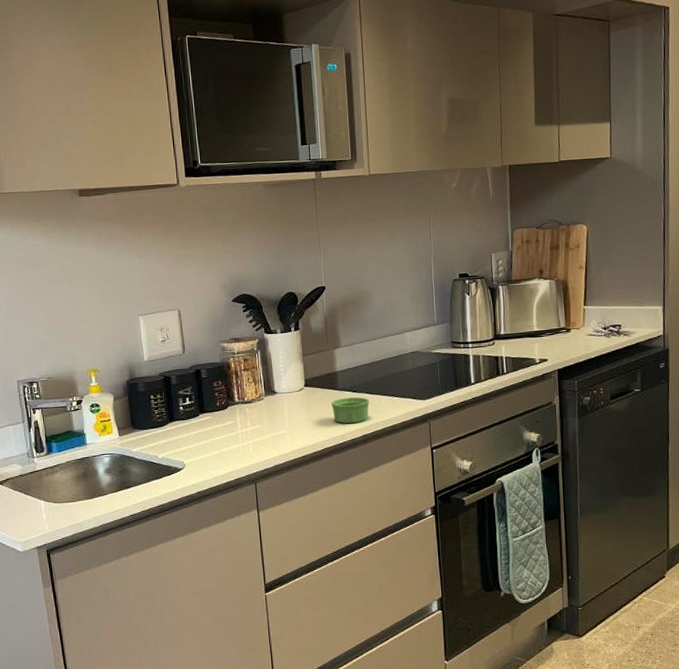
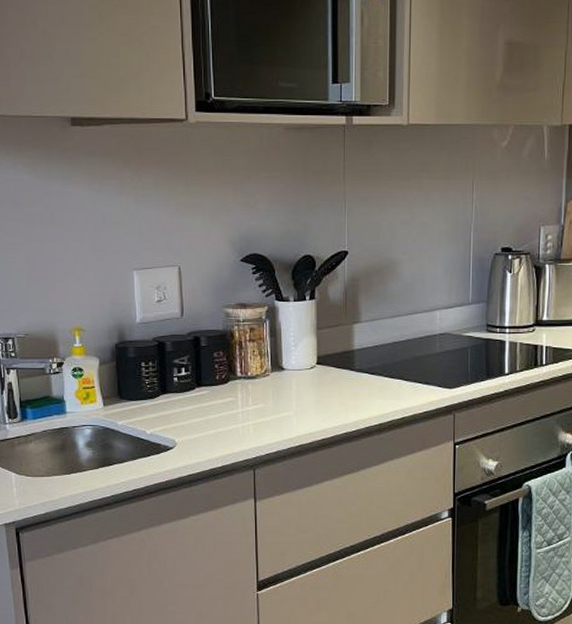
ramekin: present [331,396,369,423] -> none [346,380,388,409]

